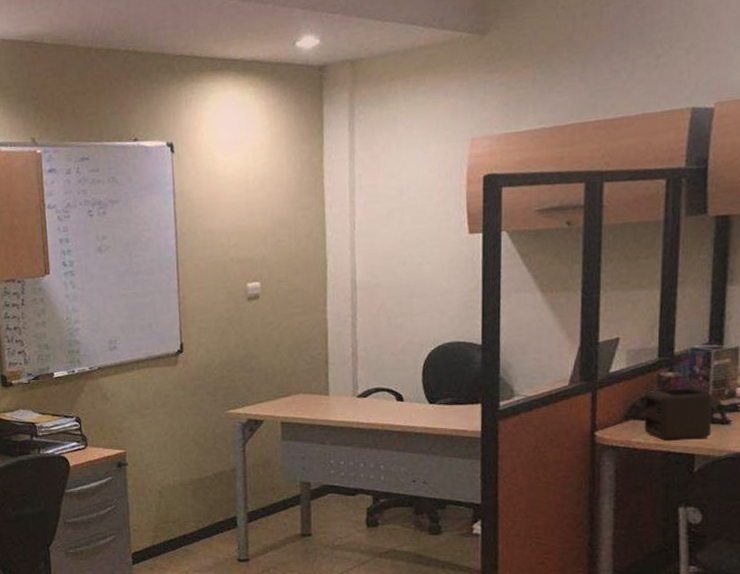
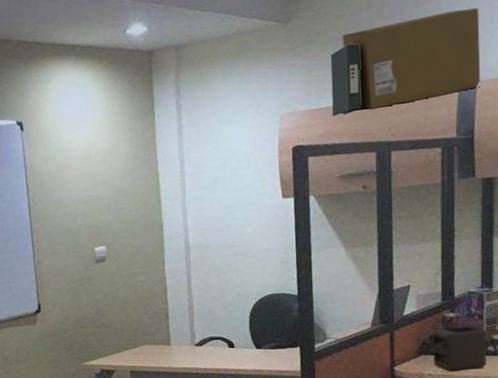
binder: none [533,57,571,142] -> present [330,43,361,117]
box: none [550,17,721,135] -> present [342,8,481,110]

